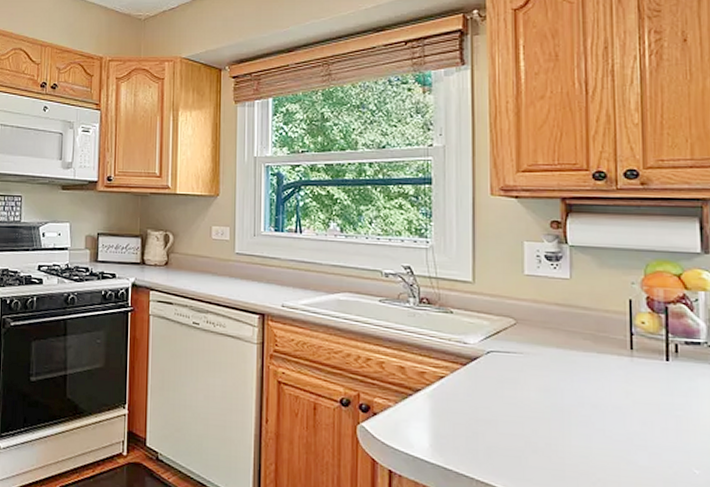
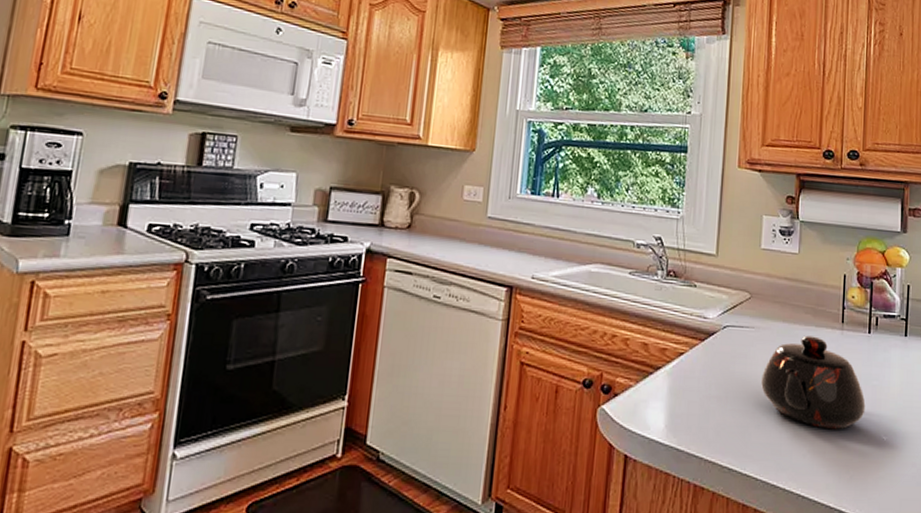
teapot: none [535,362,669,460] -> present [761,335,866,430]

